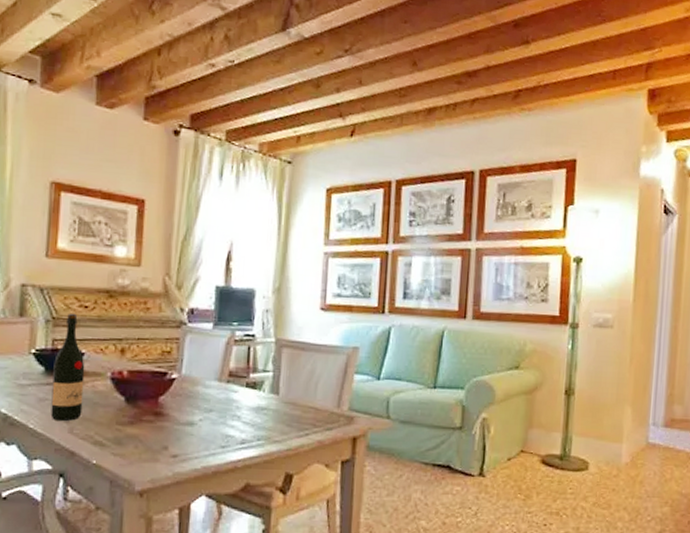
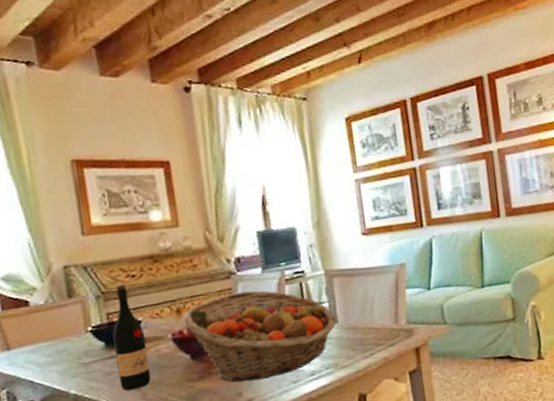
fruit basket: none [124,343,278,438] -> present [182,290,337,383]

